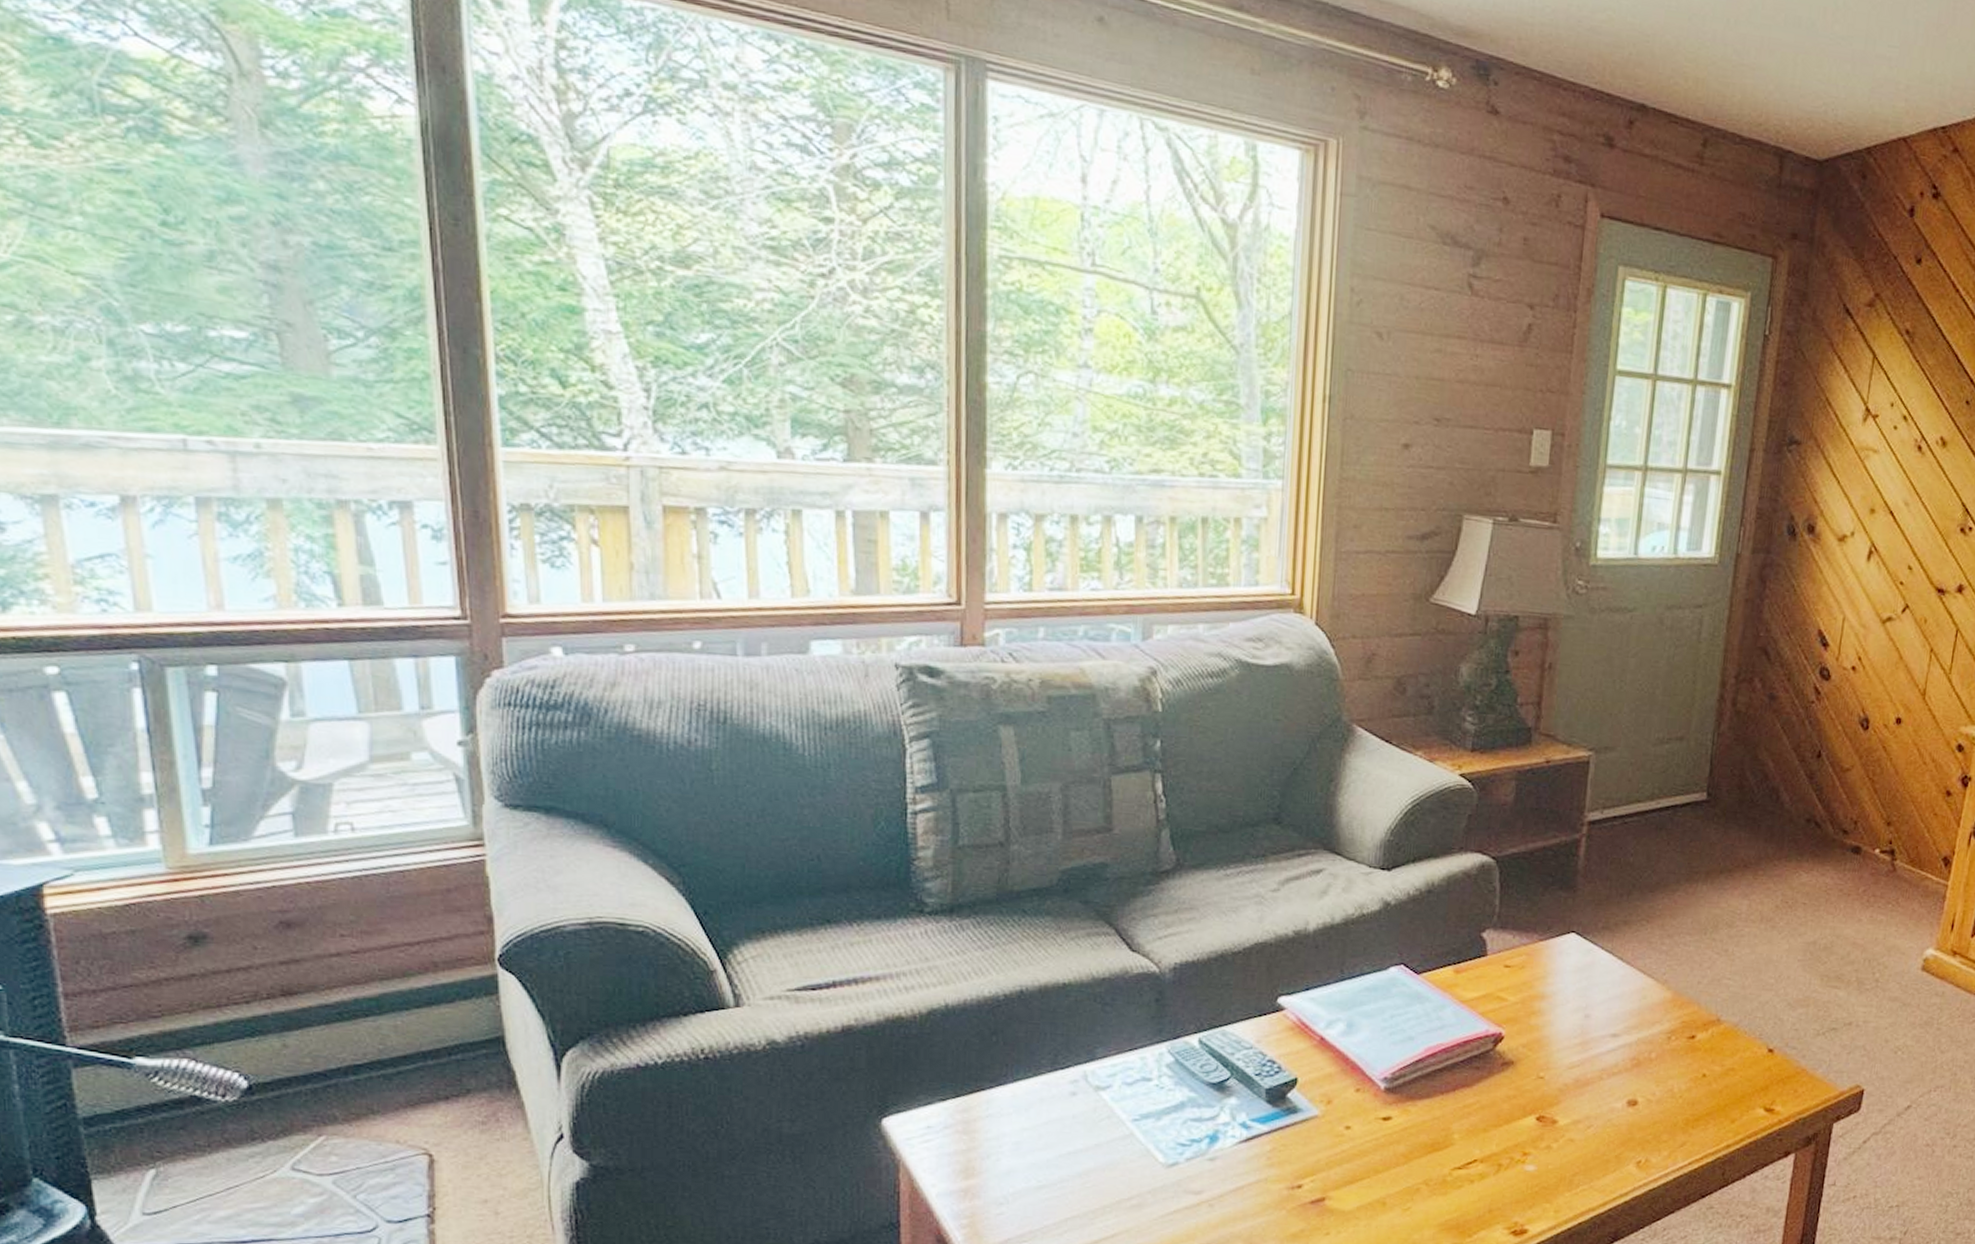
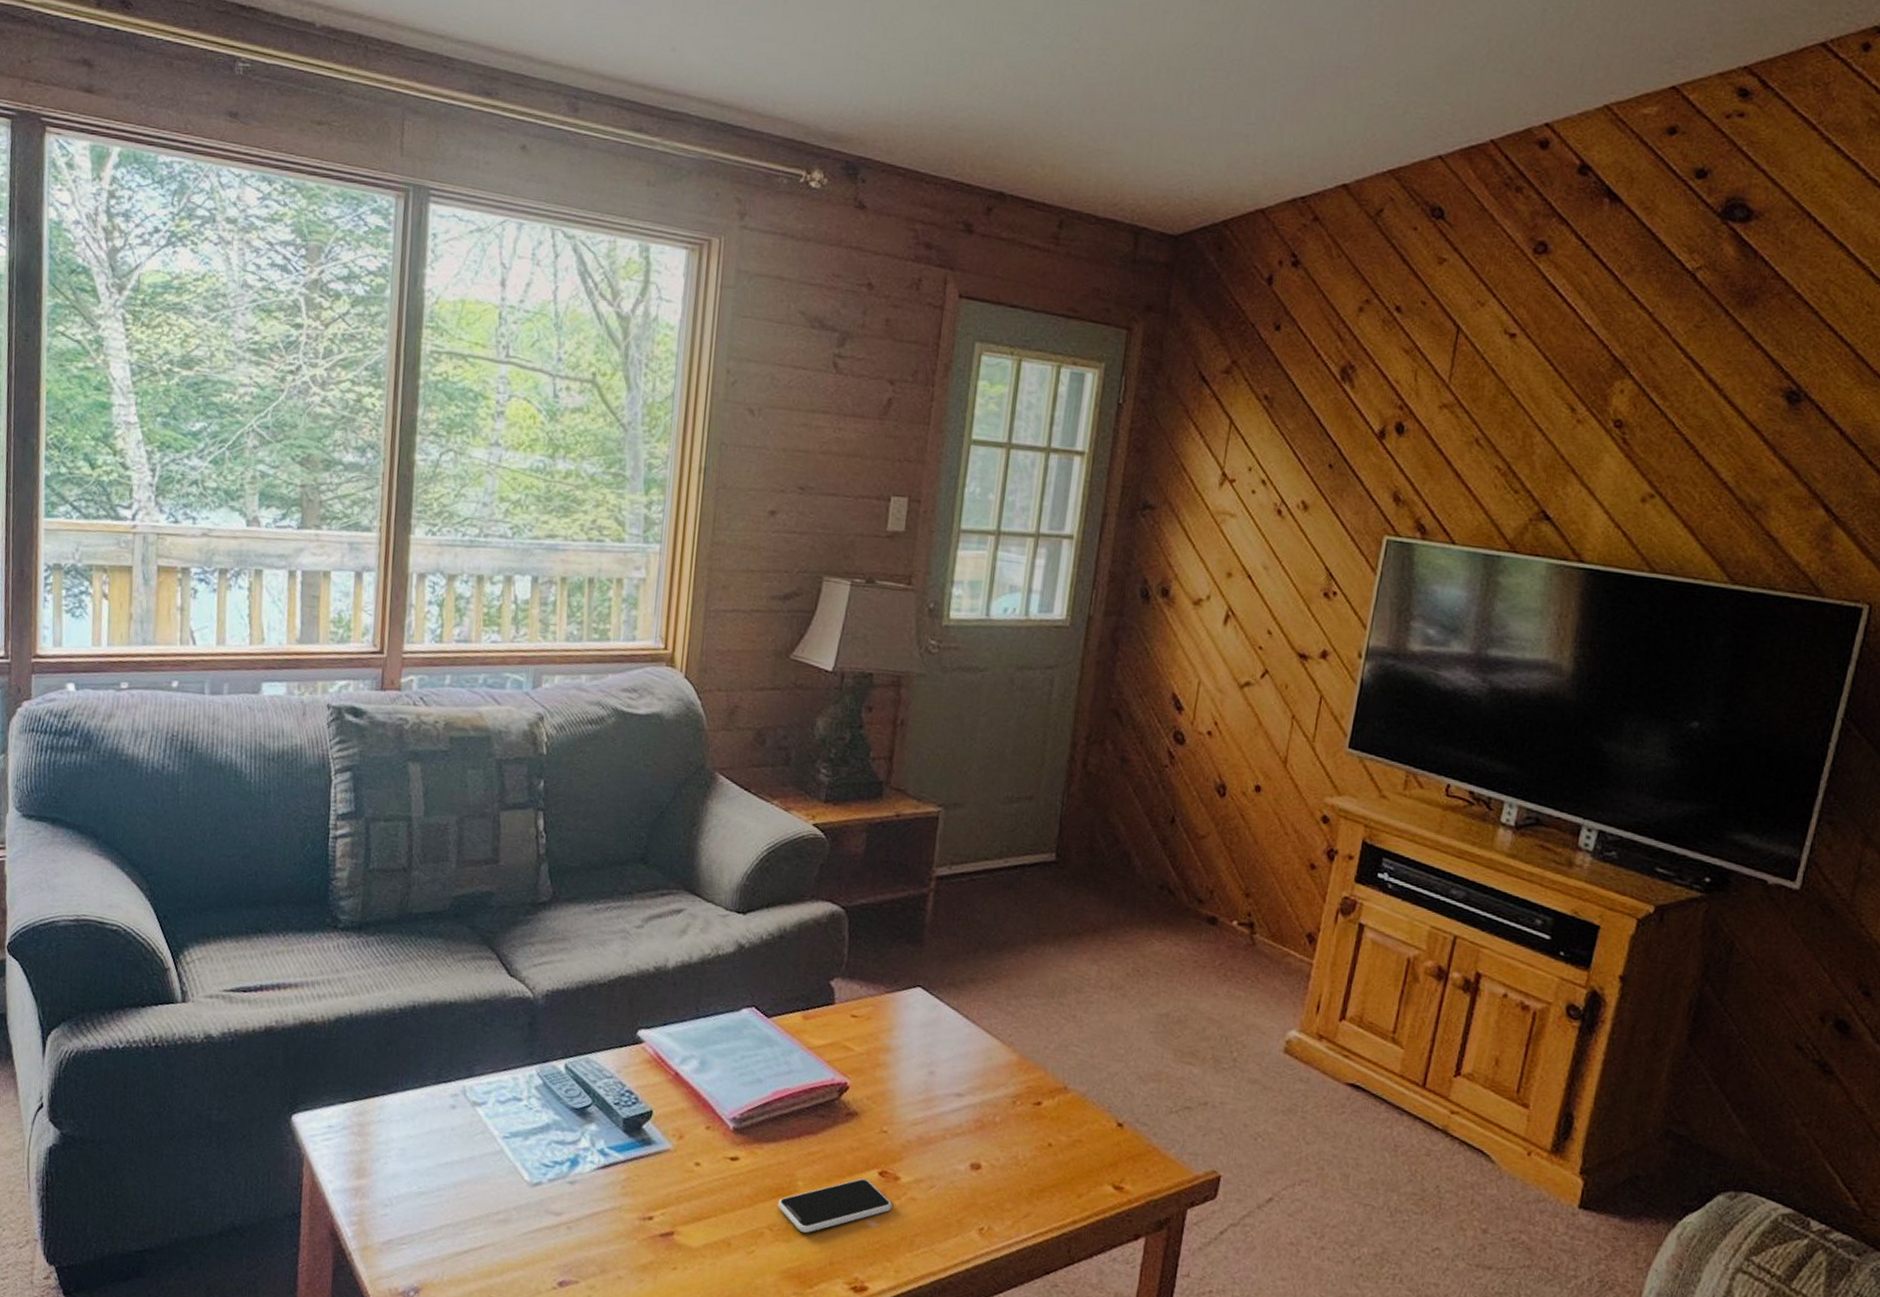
smartphone: none [1433,1125,1550,1185] -> present [777,1178,892,1234]

